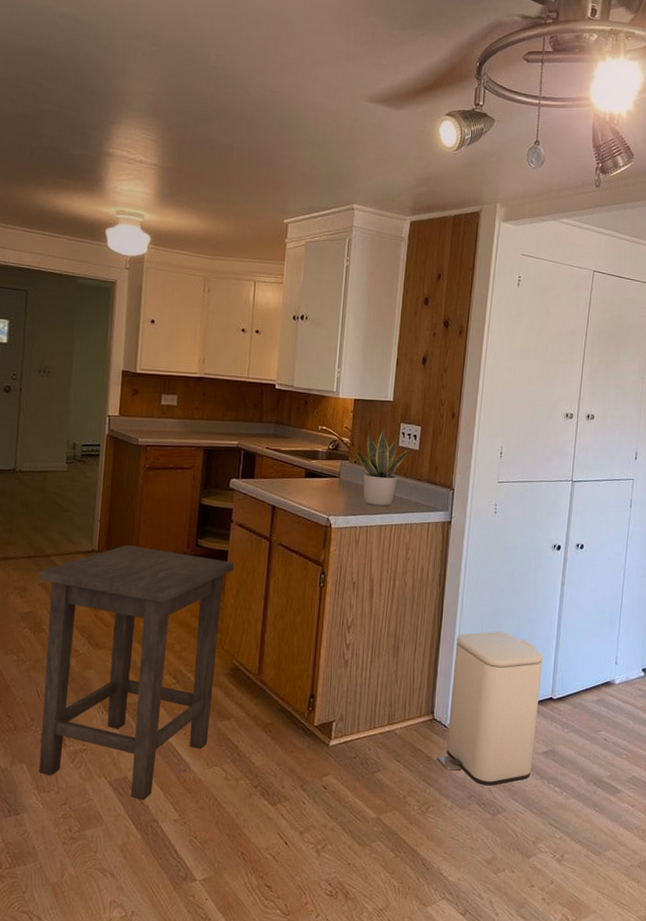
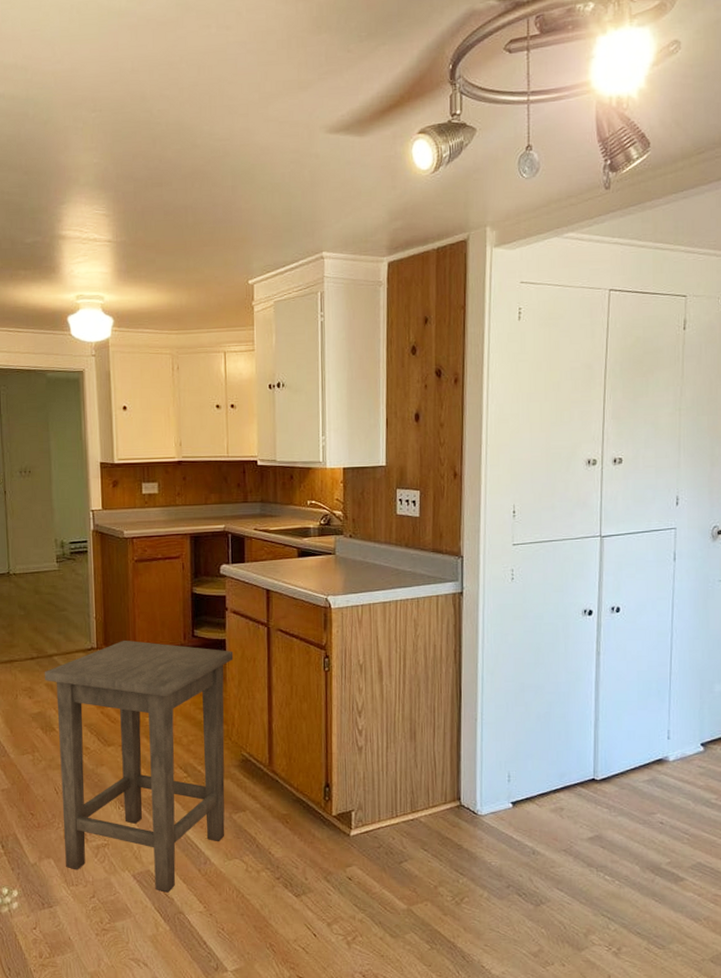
potted plant: present [356,428,411,507] -> none [350,497,411,582]
pedal bin: present [437,631,544,786] -> none [468,709,581,875]

